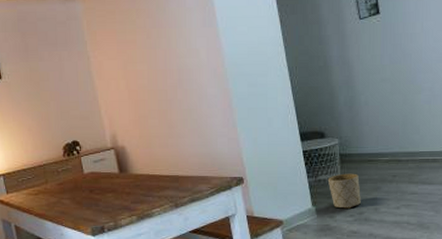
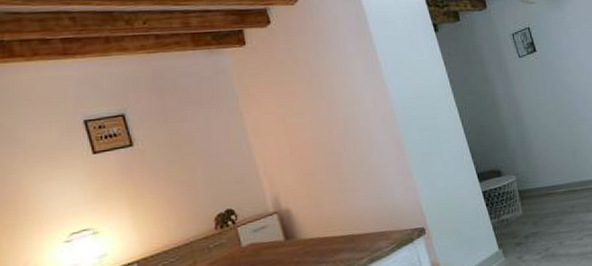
planter: present [327,173,361,209] -> none [510,209,546,247]

